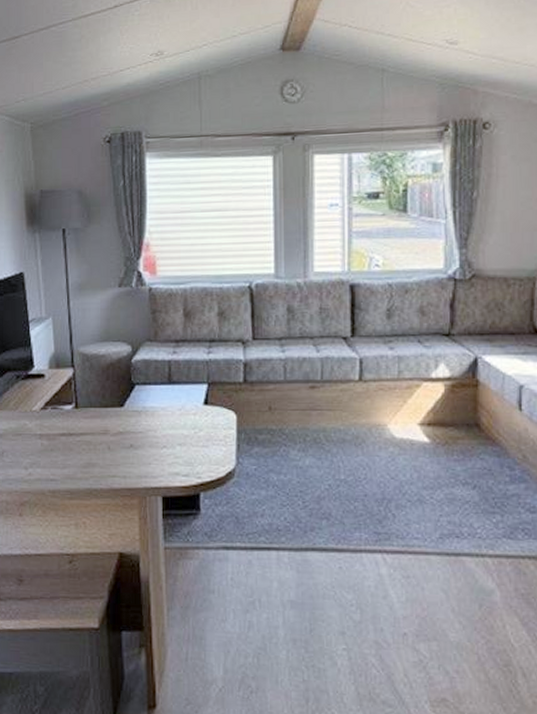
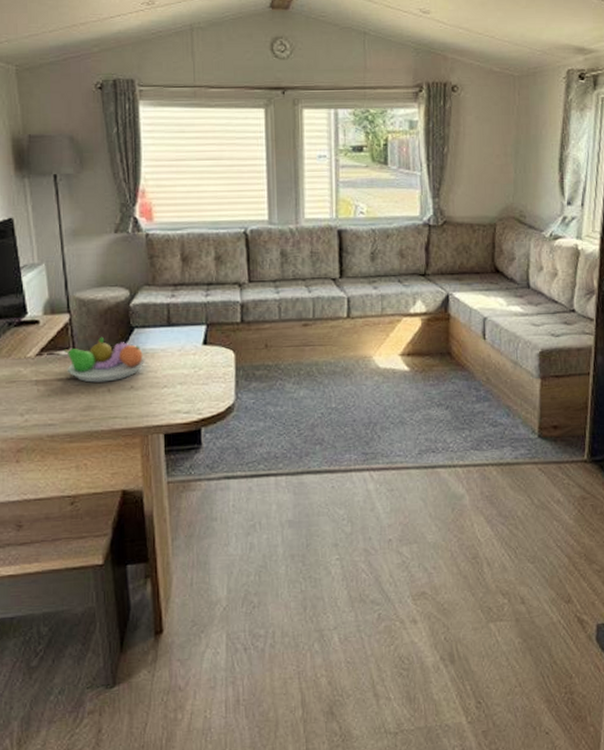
fruit bowl: none [67,394,146,439] -> present [64,338,146,383]

